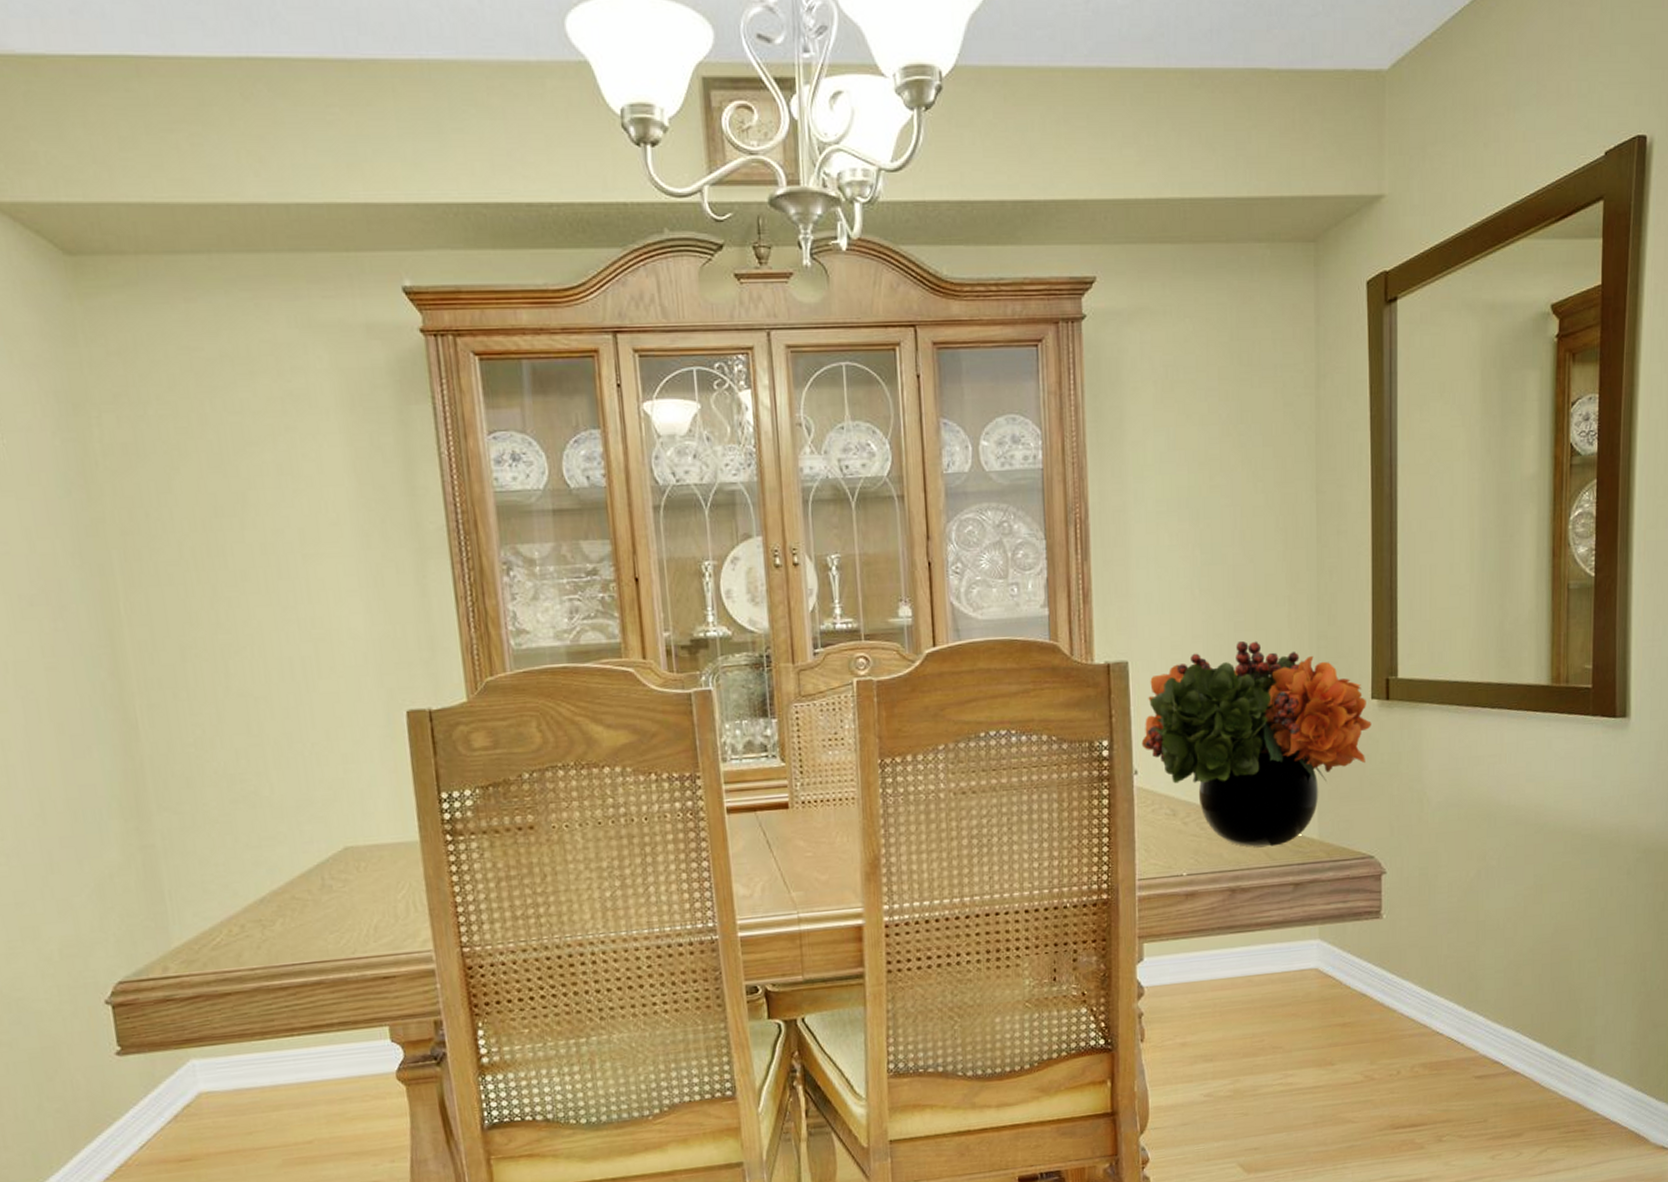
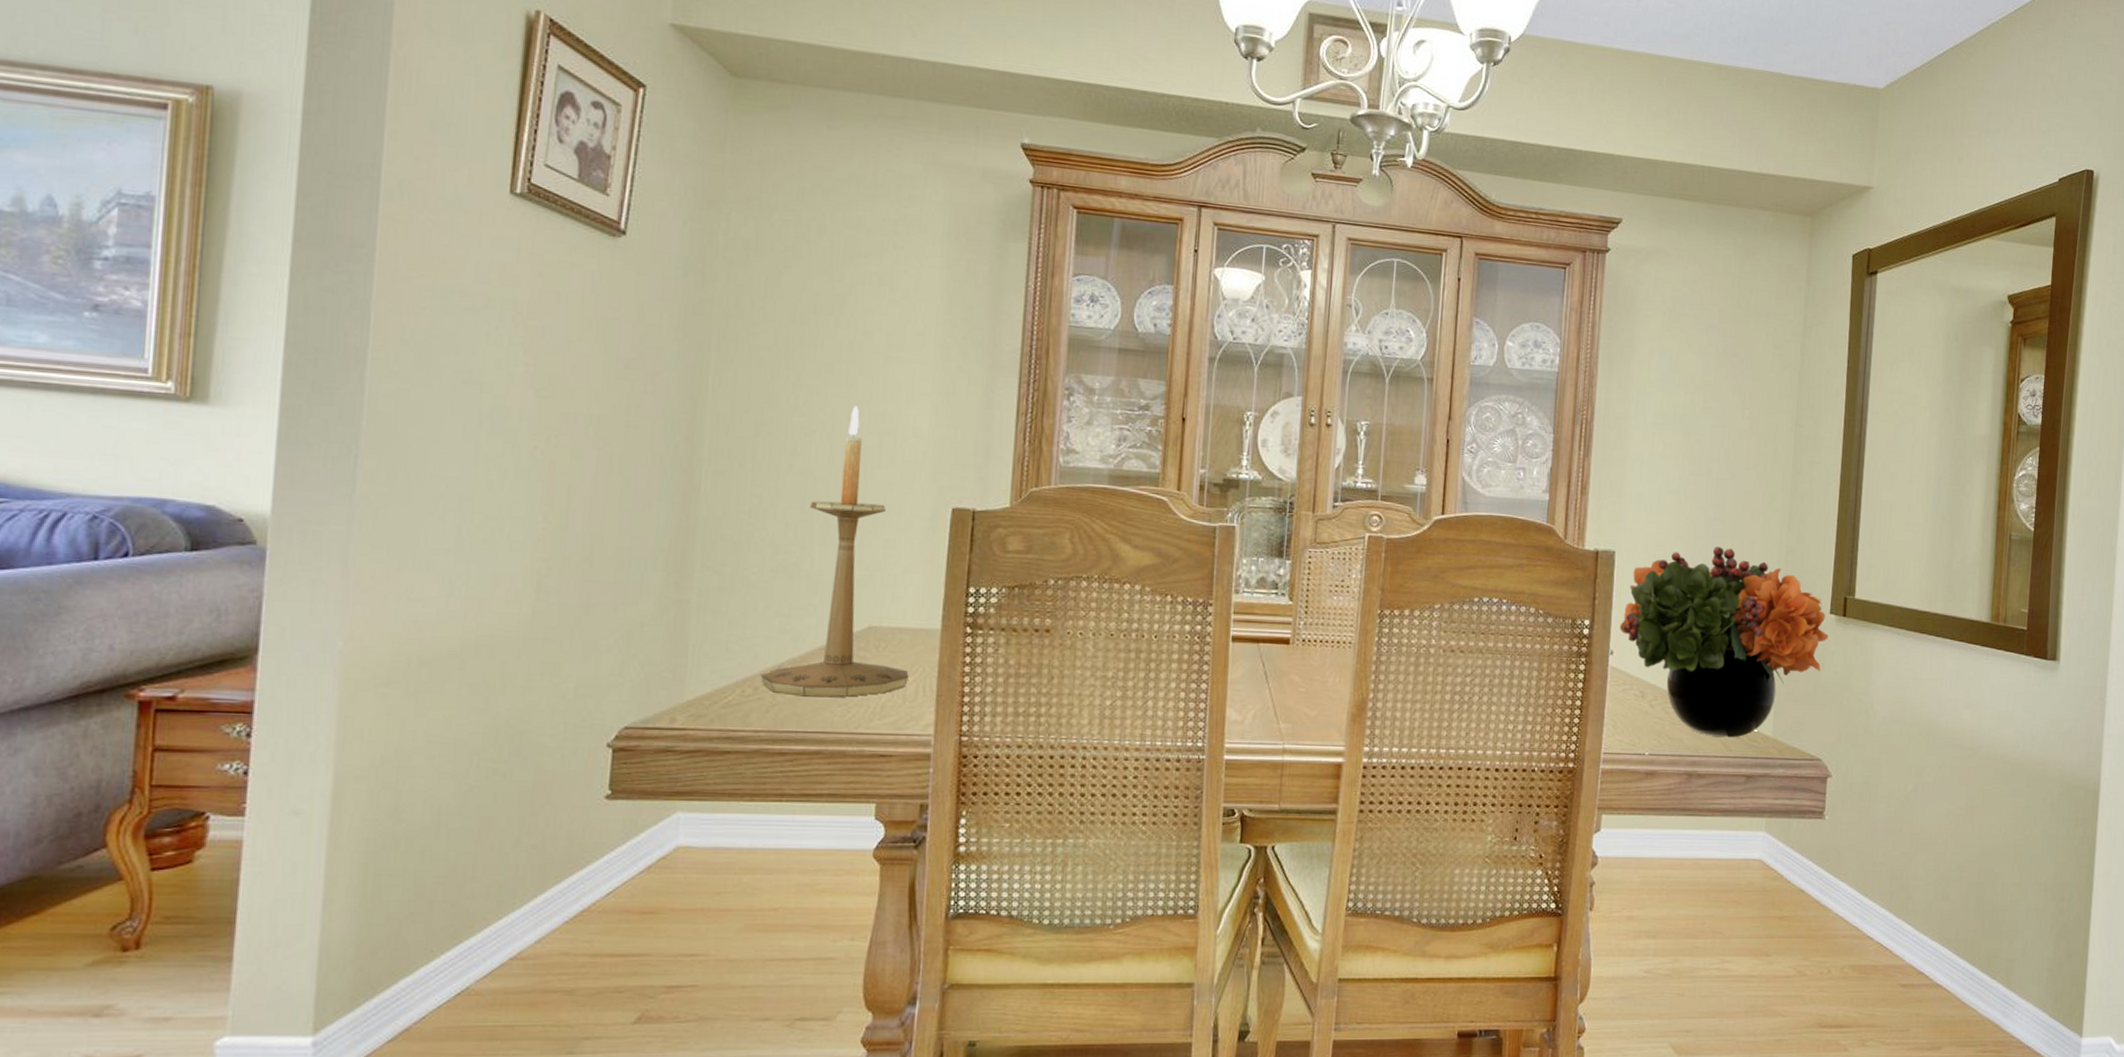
candlestick: none [244,612,397,929] -> present [760,405,909,697]

